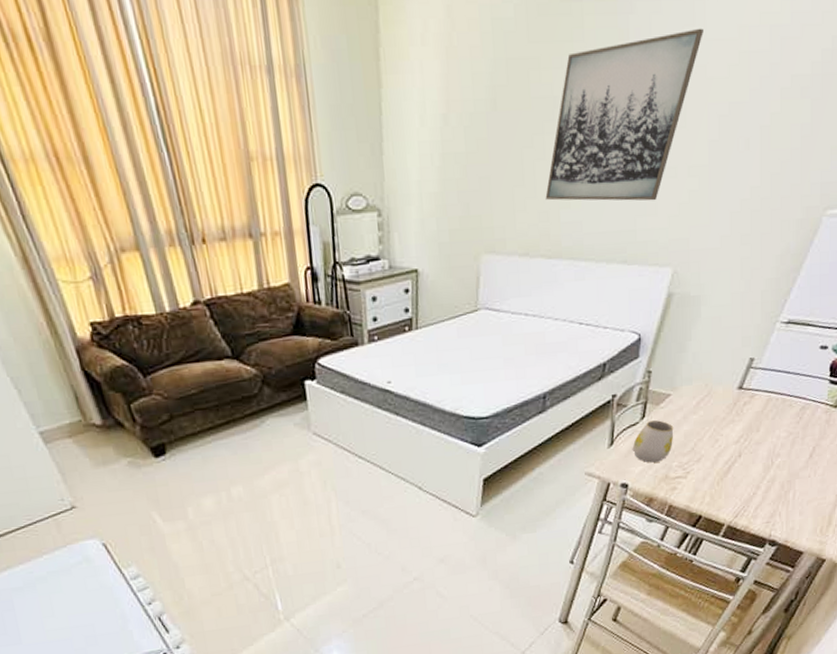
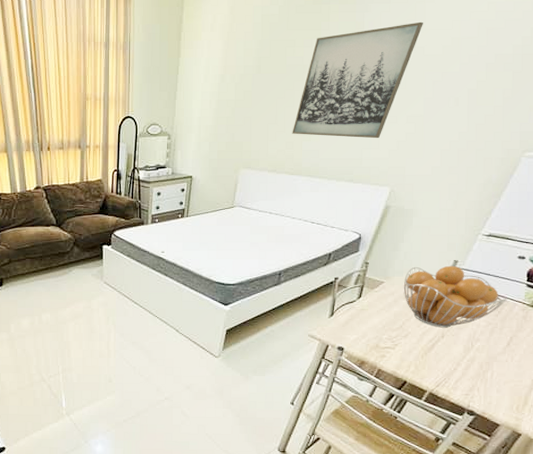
mug: present [633,420,674,463] -> none [350,301,385,333]
fruit basket: none [694,365,810,445] -> present [404,265,508,328]

